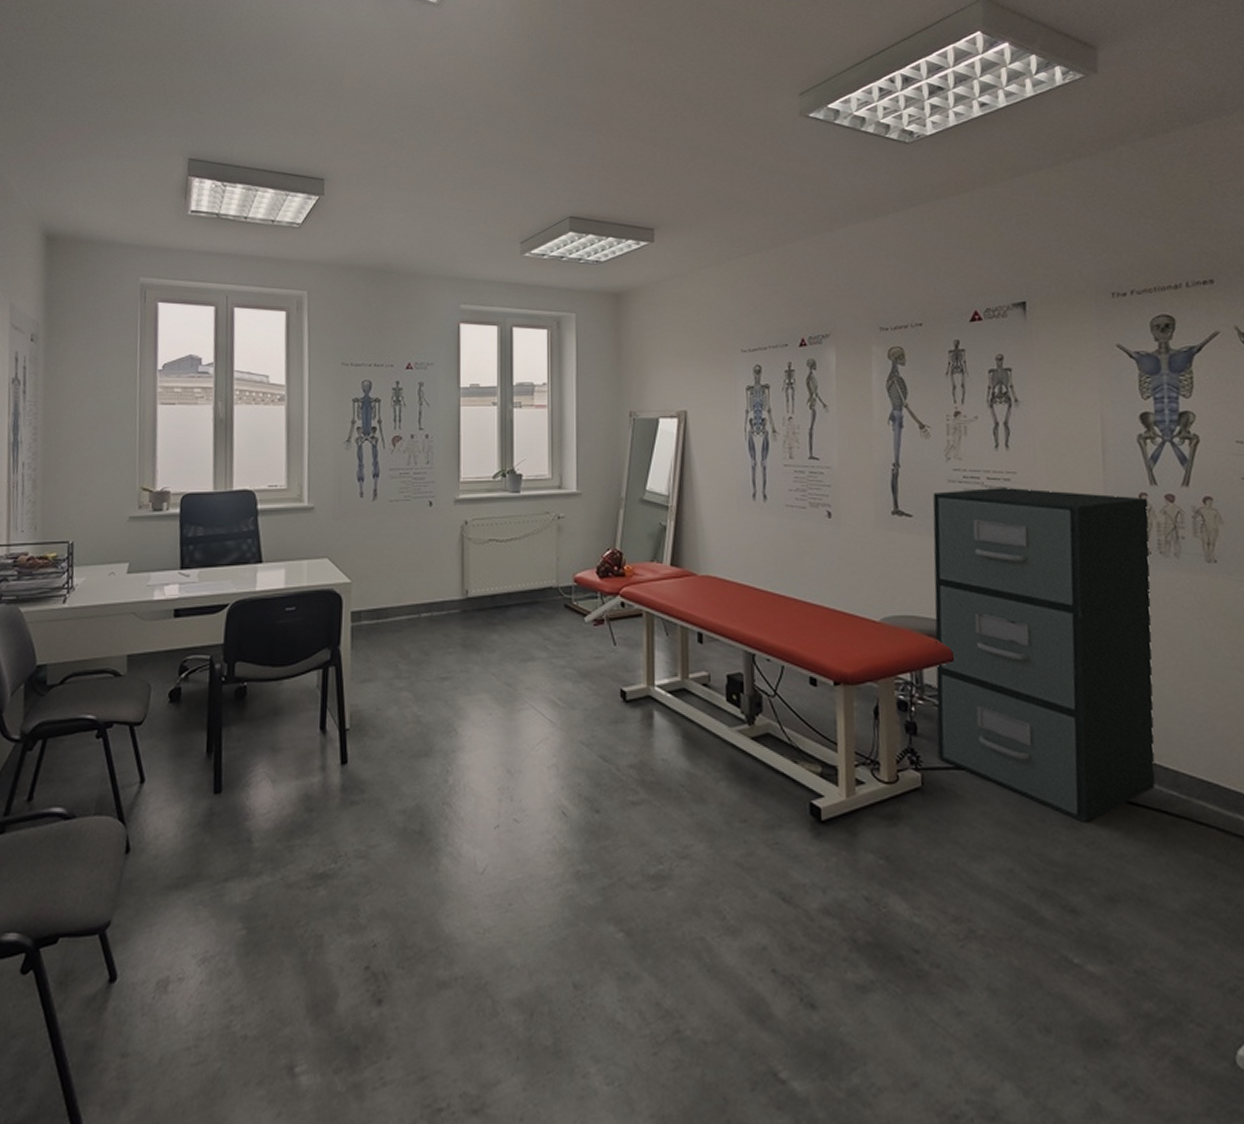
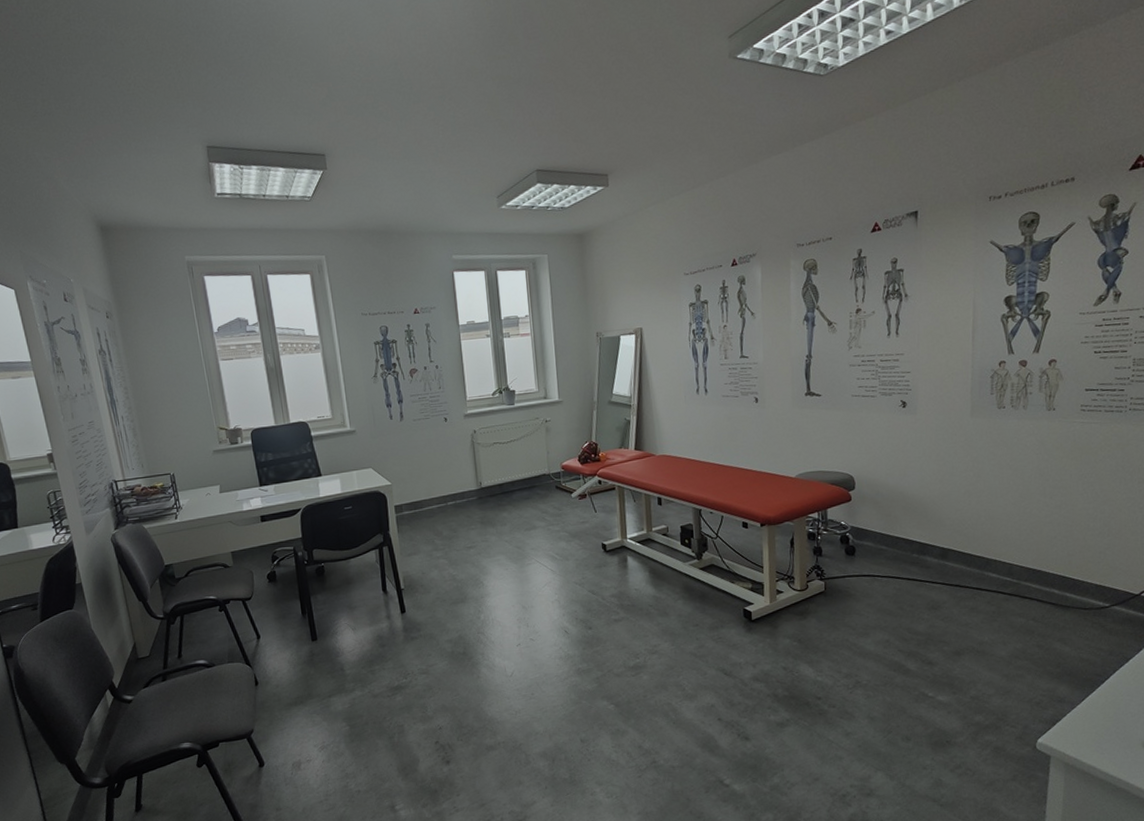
filing cabinet: present [932,488,1156,822] -> none [836,364,1006,605]

